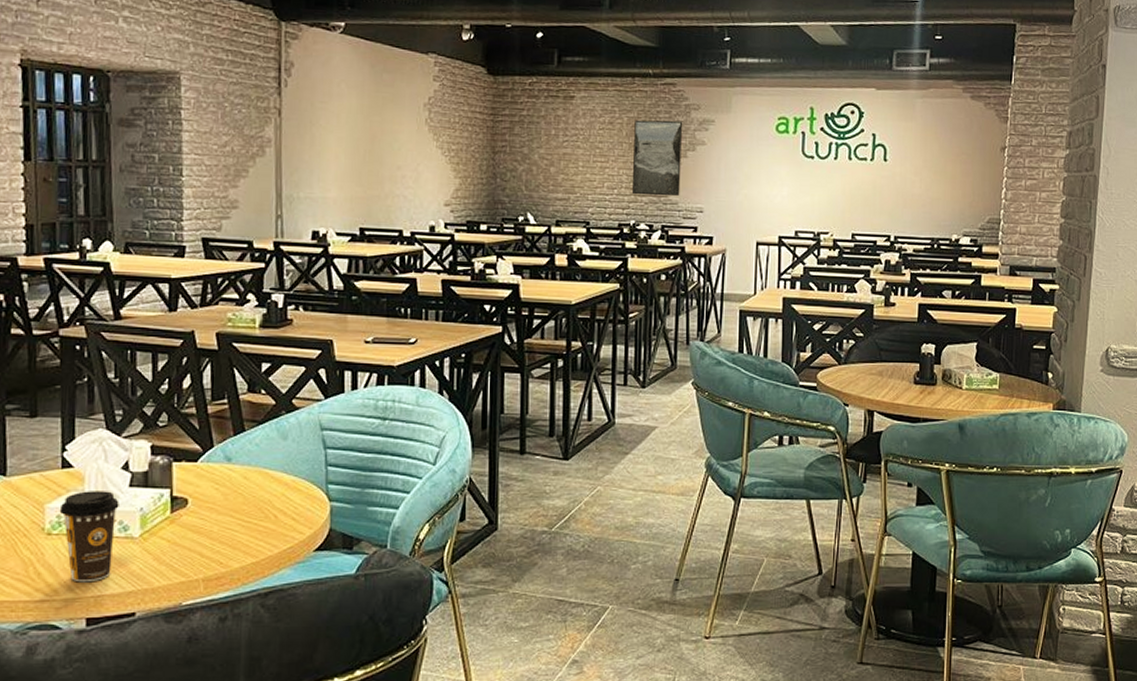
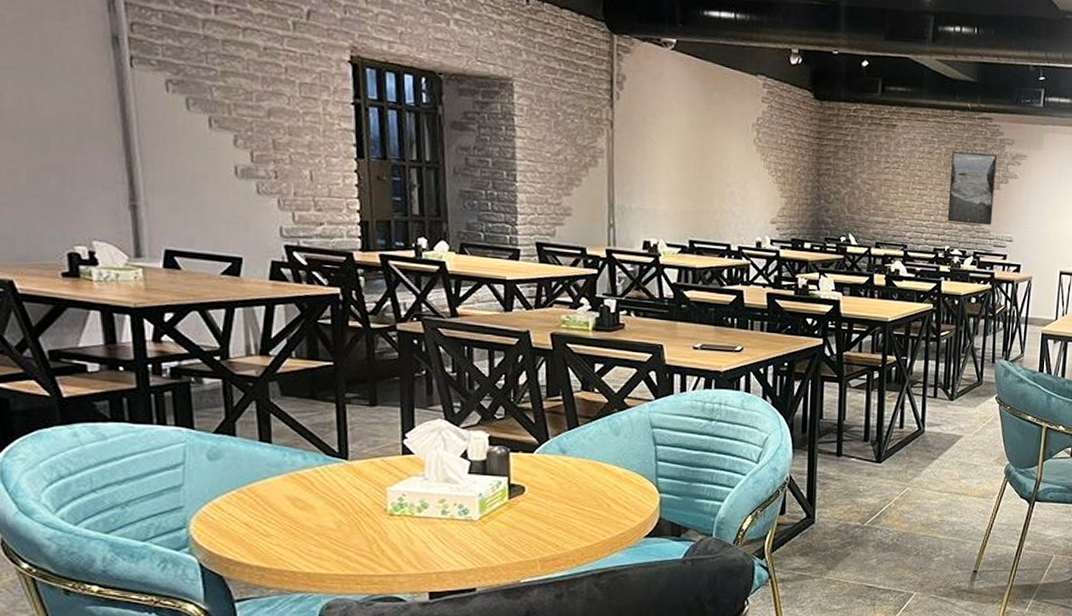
coffee cup: present [59,491,119,583] -> none [401,476,459,560]

